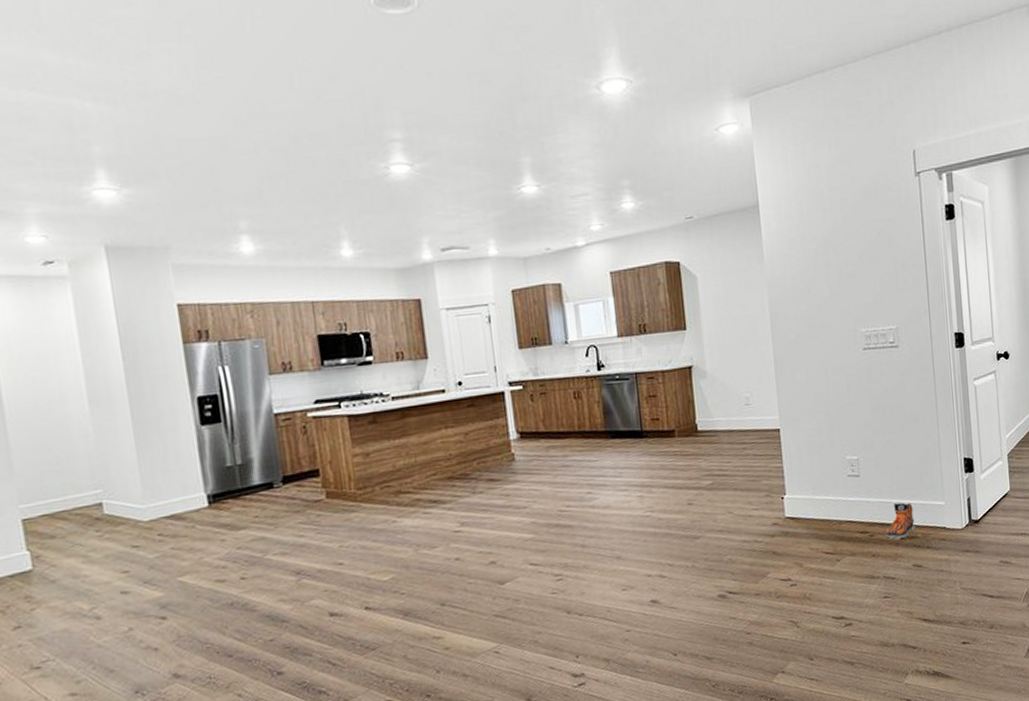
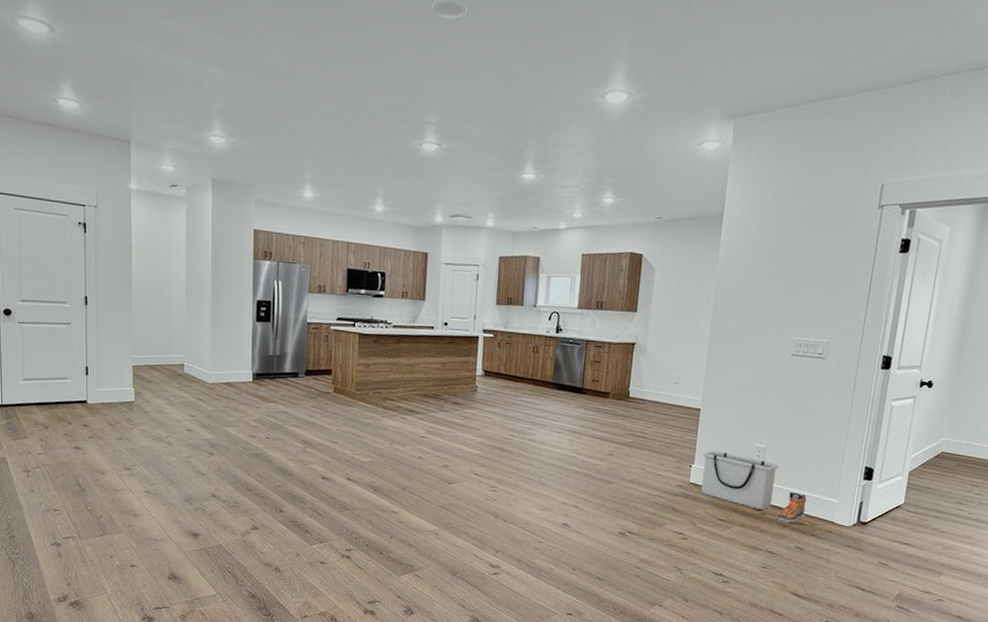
storage bin: none [793,473,878,532] -> present [701,450,780,509]

